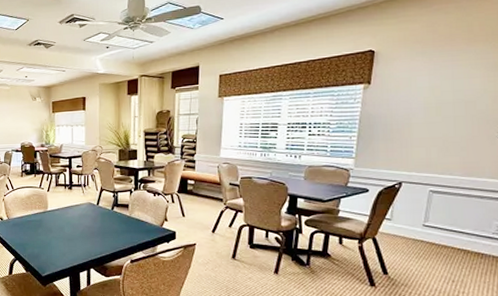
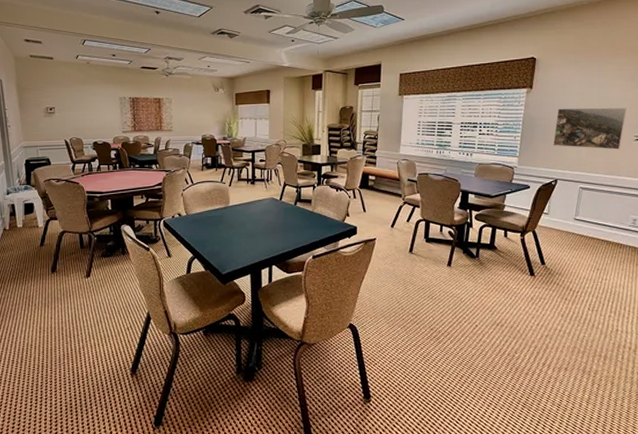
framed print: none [396,101,489,149] -> present [553,107,627,150]

